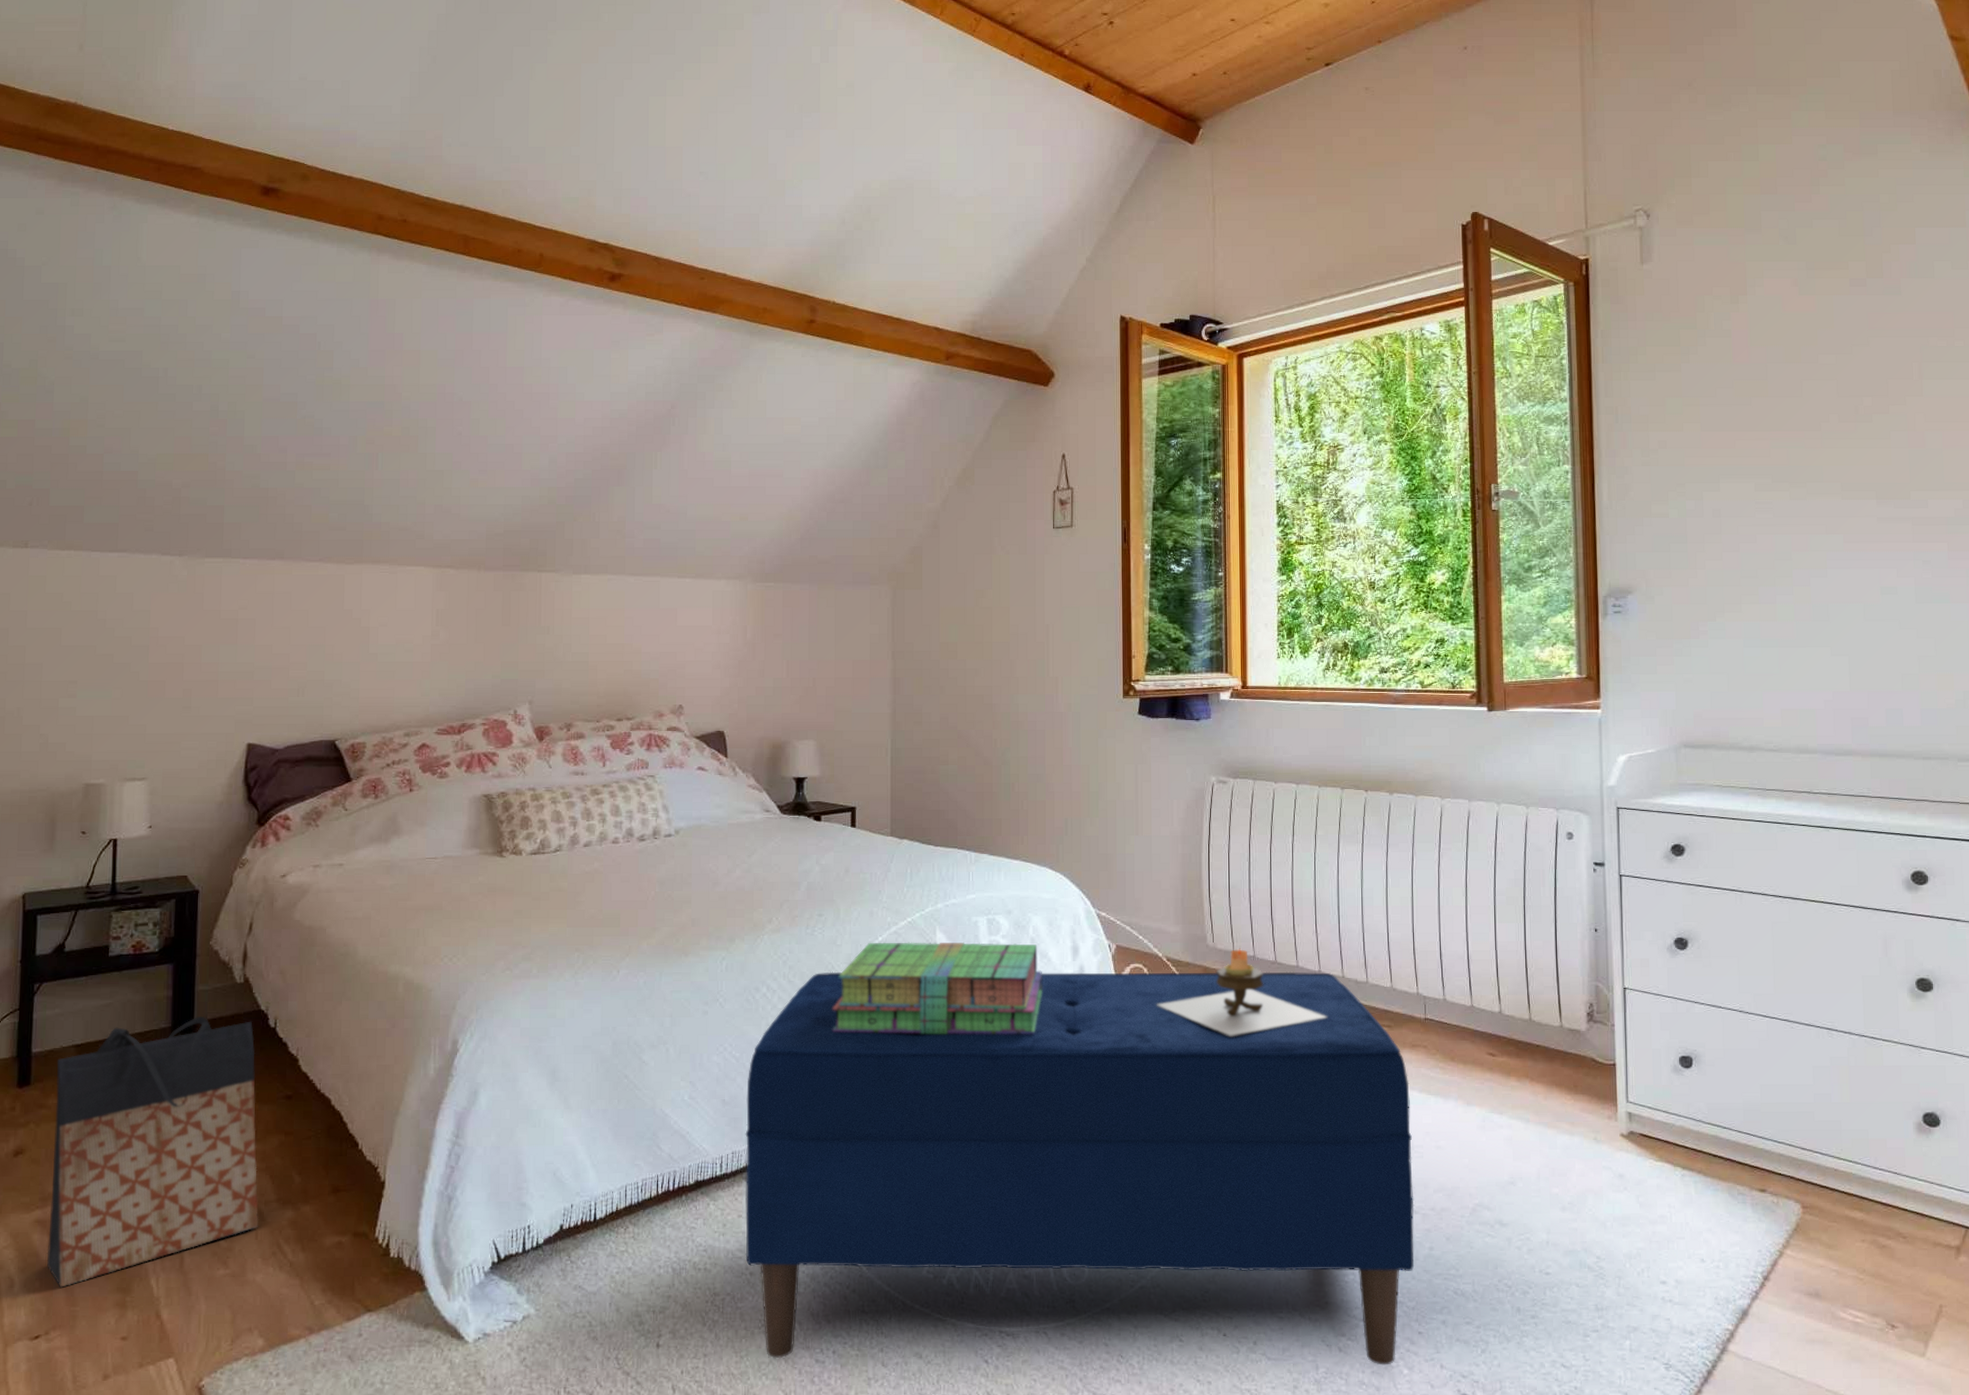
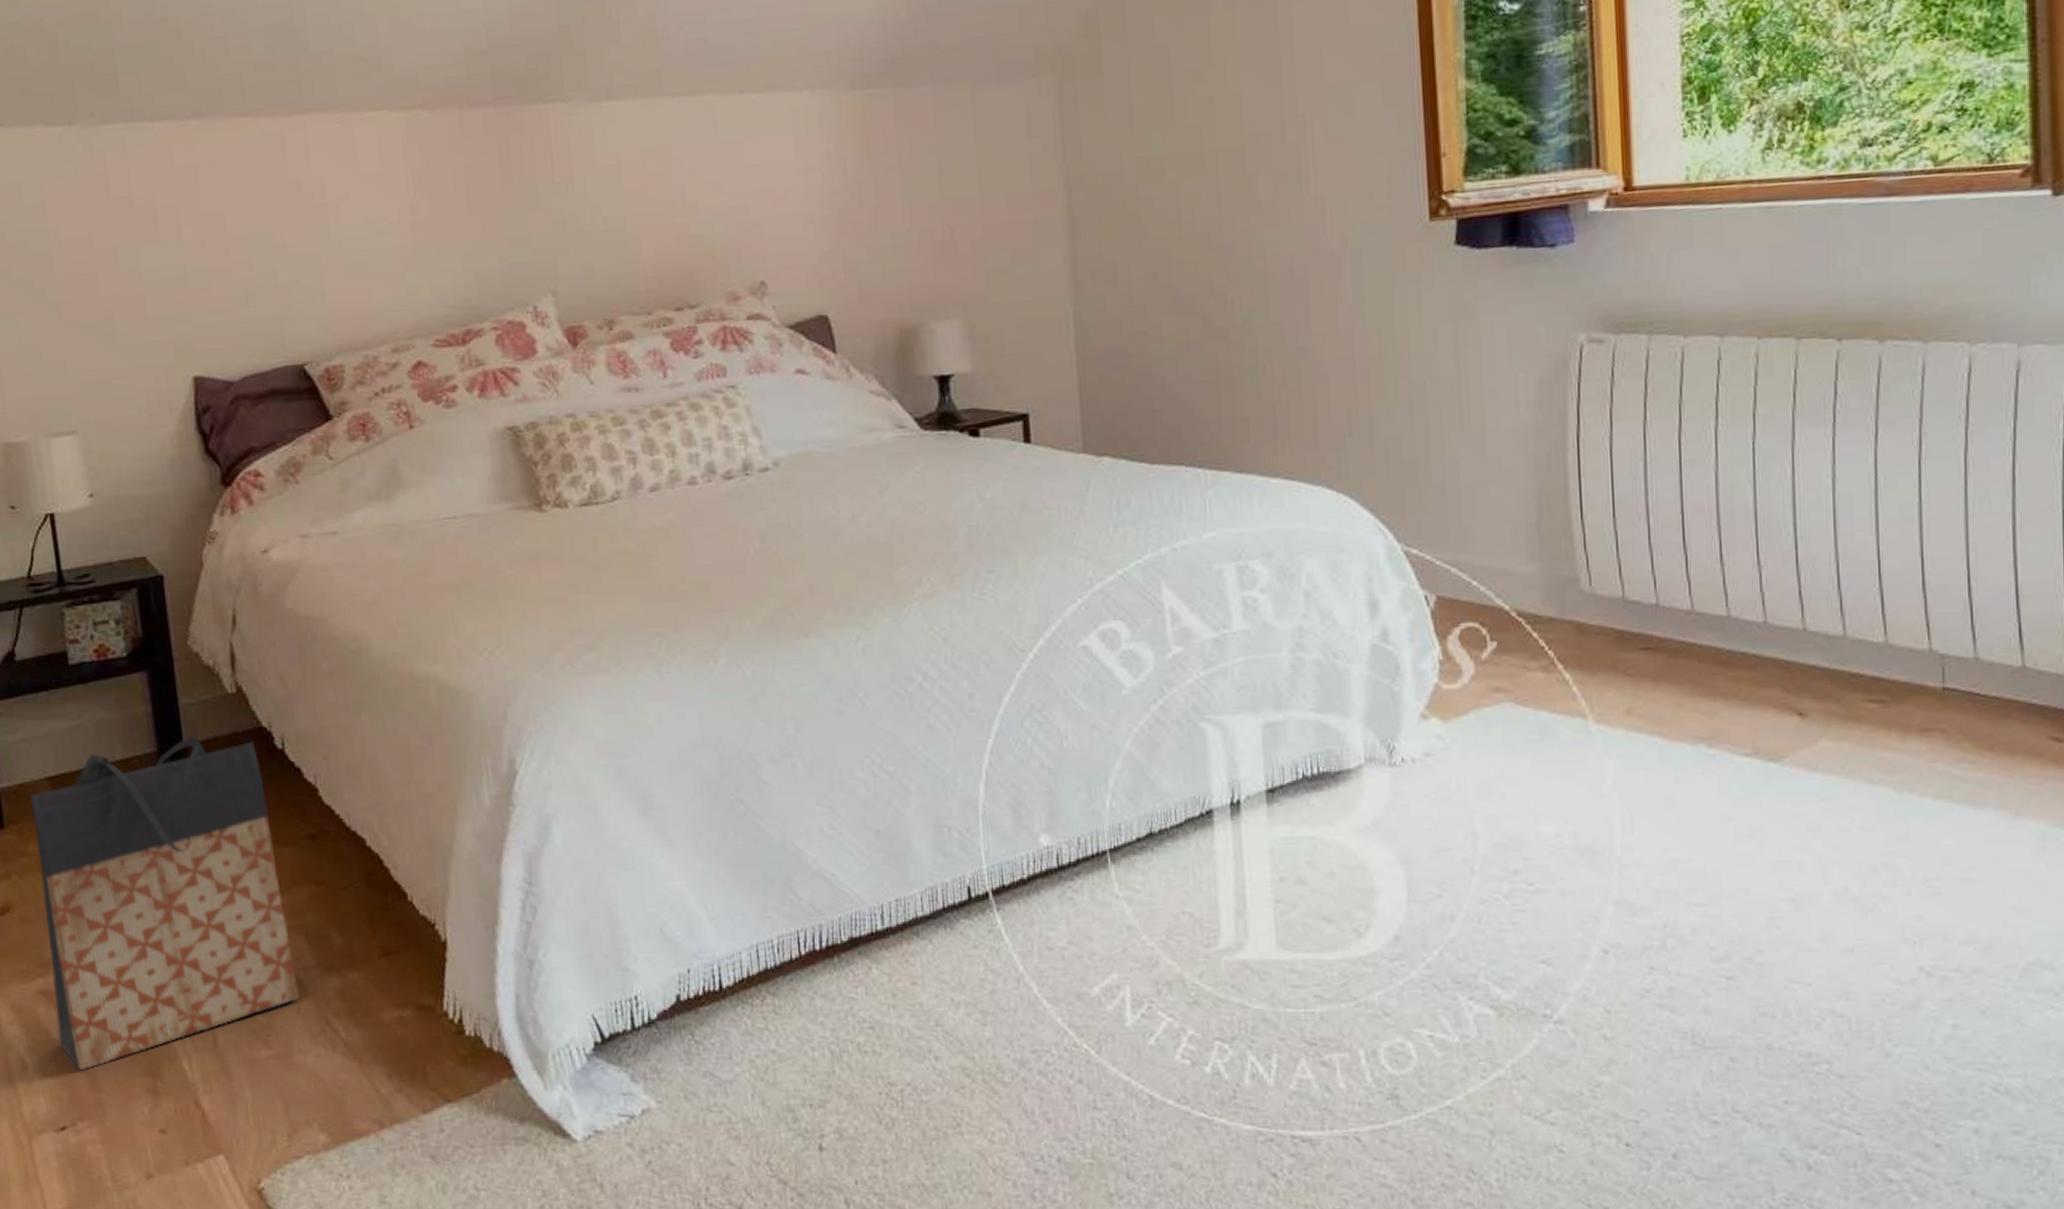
bench: present [745,971,1415,1365] -> none [907,624,1928,1190]
stack of books: present [832,941,1042,1035] -> none [1018,600,1327,735]
candle: present [1157,948,1327,1036] -> none [1504,593,1779,724]

